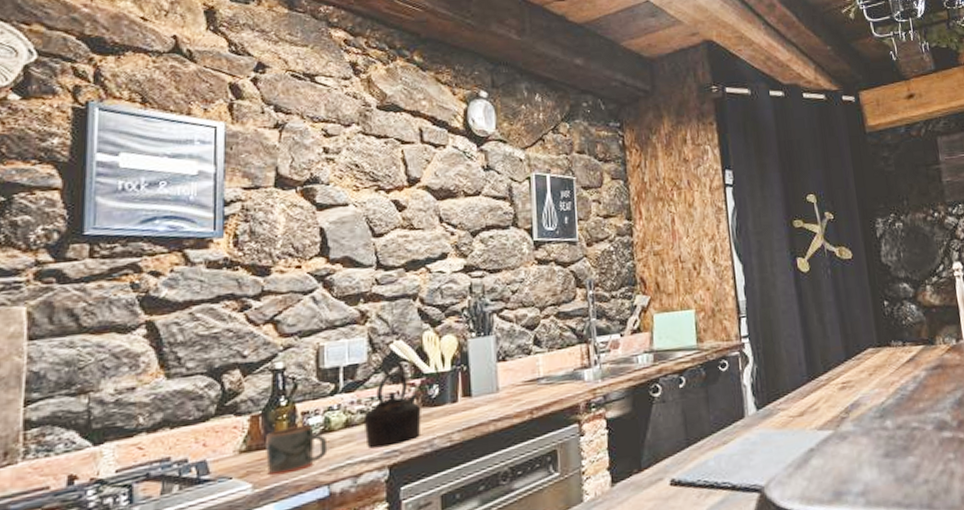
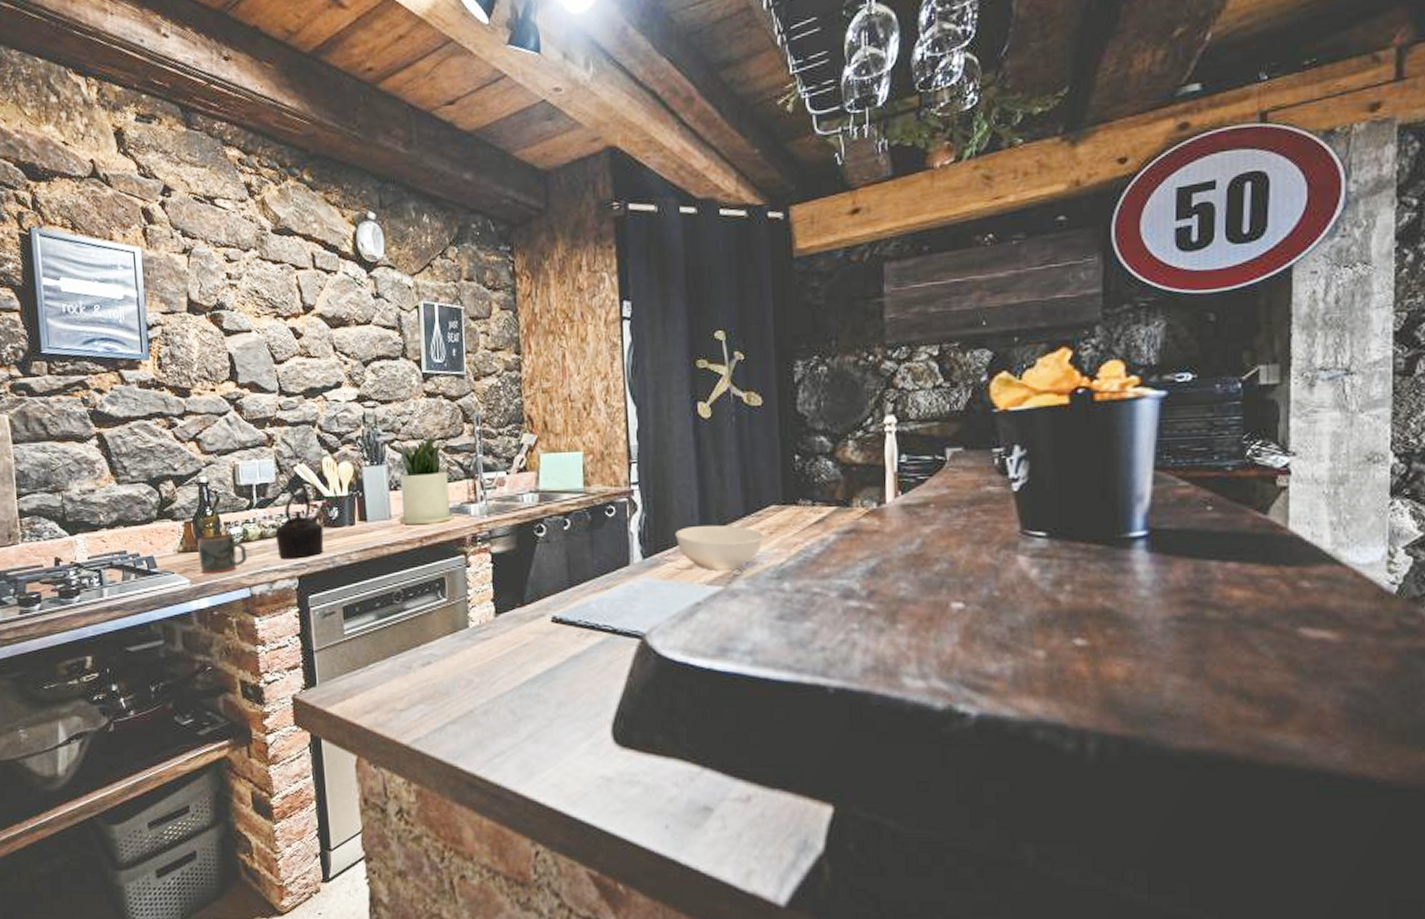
planter: none [506,303,568,397] -> present [397,436,455,525]
bowl: none [785,370,865,416] -> present [674,524,764,570]

